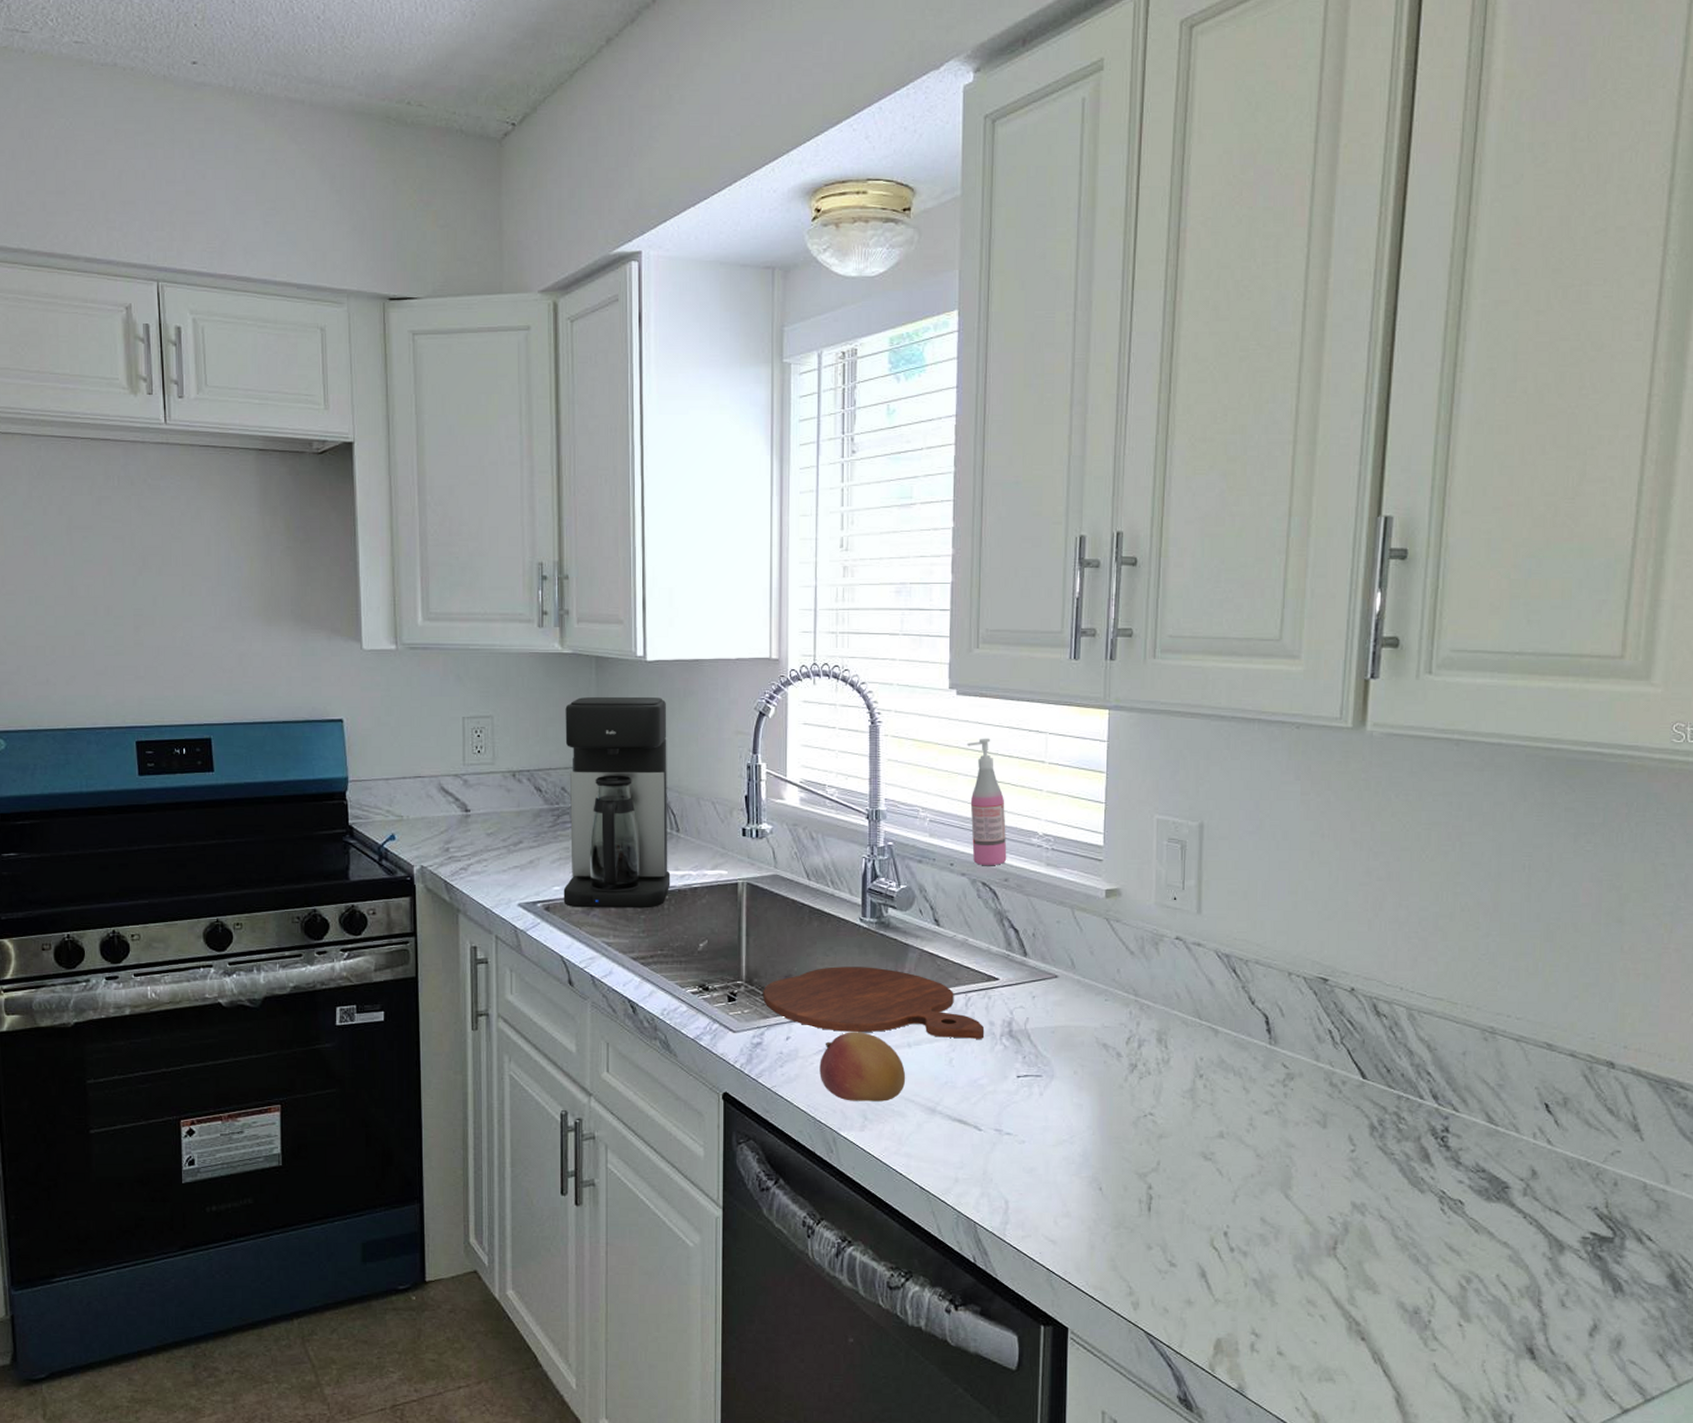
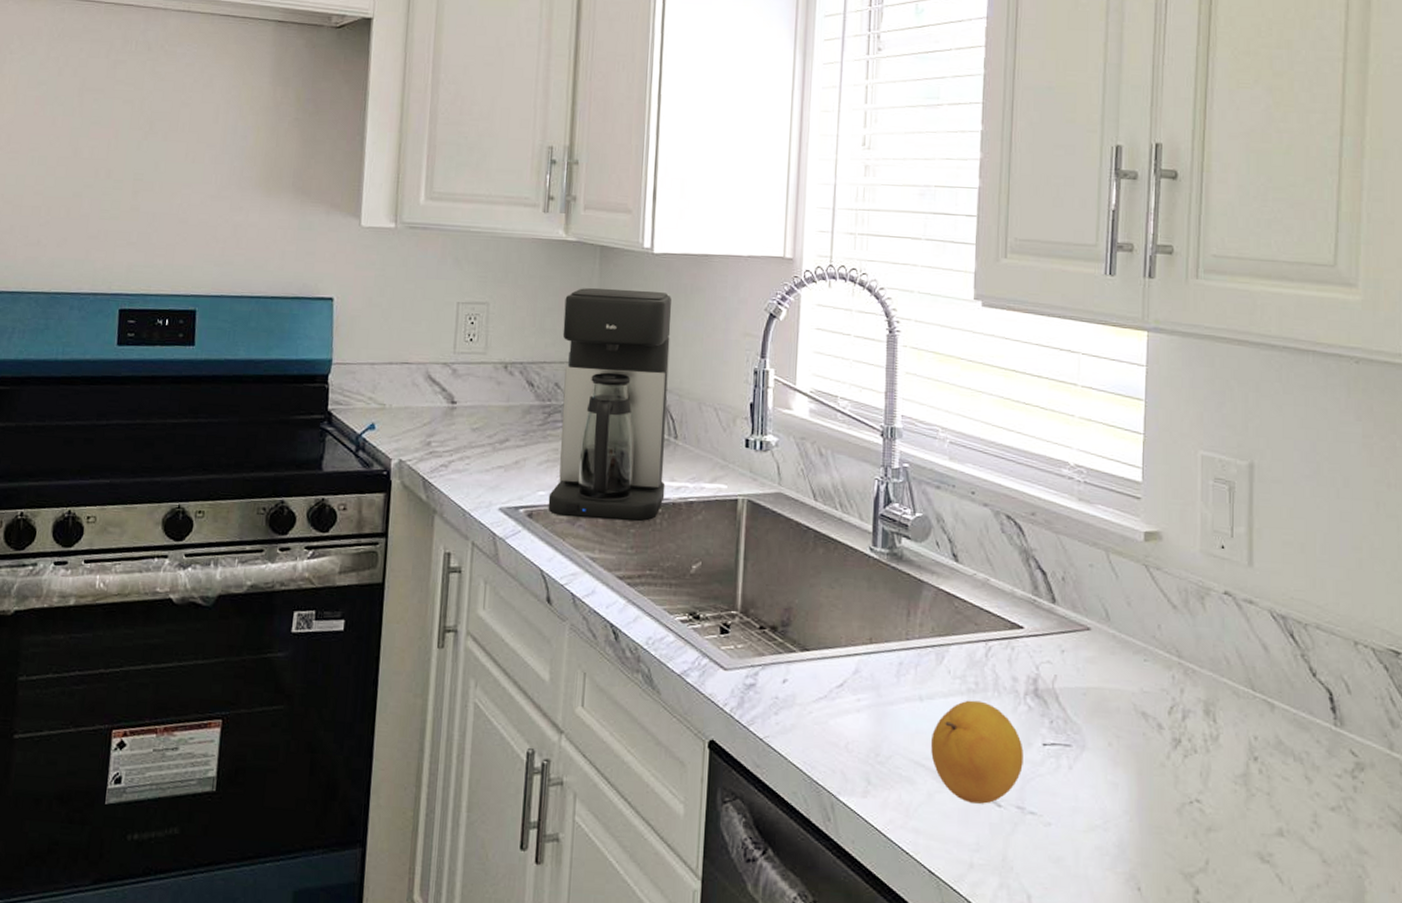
cutting board: present [763,966,985,1039] -> none [759,601,1007,697]
fruit: present [819,1032,906,1102] -> none [818,678,916,764]
fruit: none [919,1044,1000,1129] -> present [931,700,1024,804]
soap dispenser: present [967,738,1007,865] -> none [992,354,1035,497]

